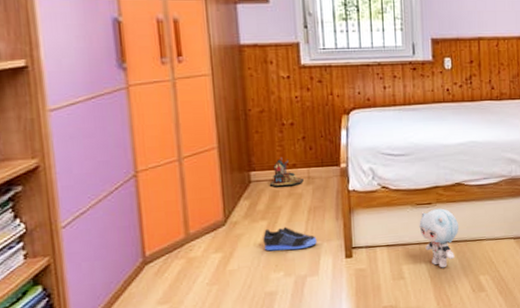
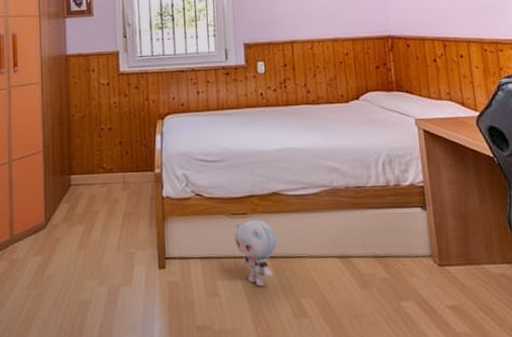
sneaker: present [263,226,317,251] -> none [80,232,131,258]
toy house: present [269,158,303,187] -> none [87,162,119,191]

